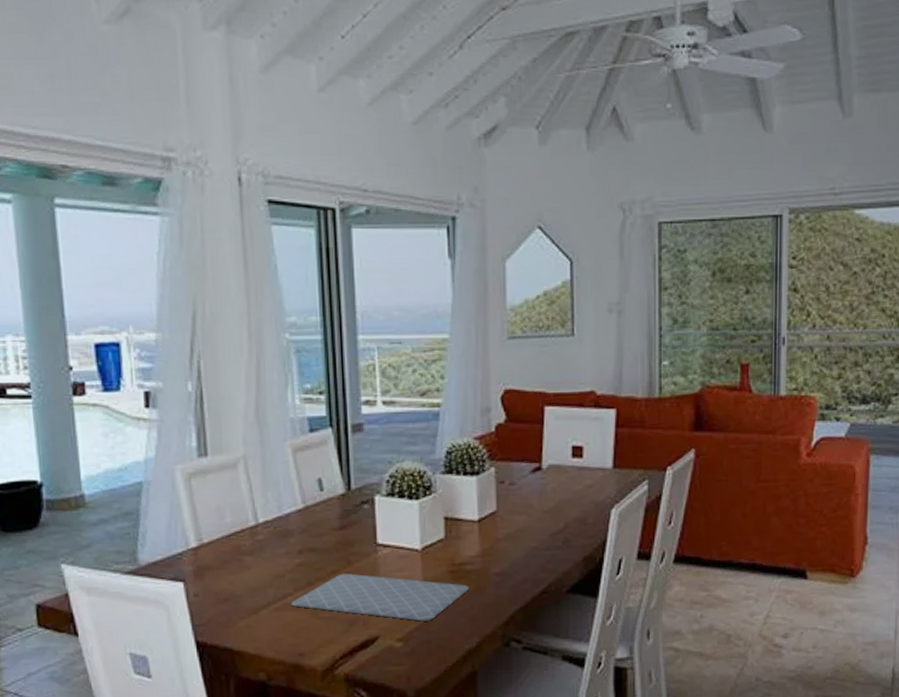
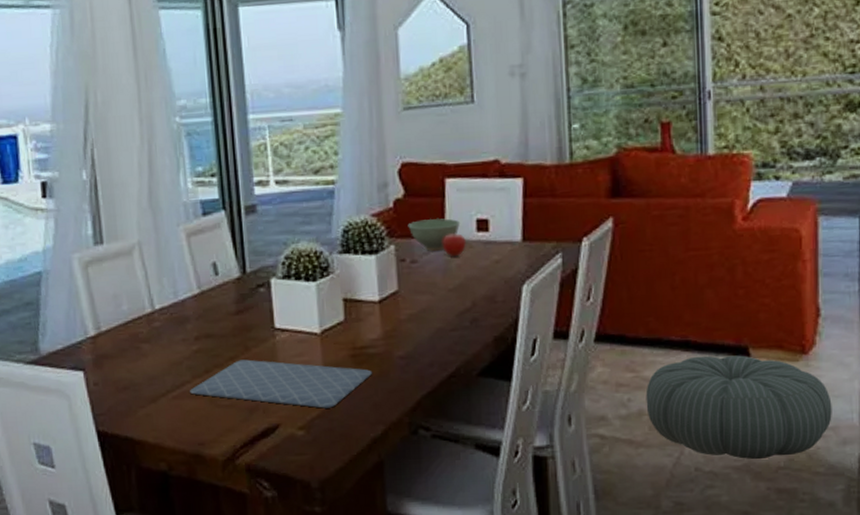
bowl: none [508,443,557,474] -> present [408,218,461,251]
fruit: none [539,457,561,481] -> present [442,232,466,257]
pouf: none [716,577,873,671] -> present [645,355,832,460]

